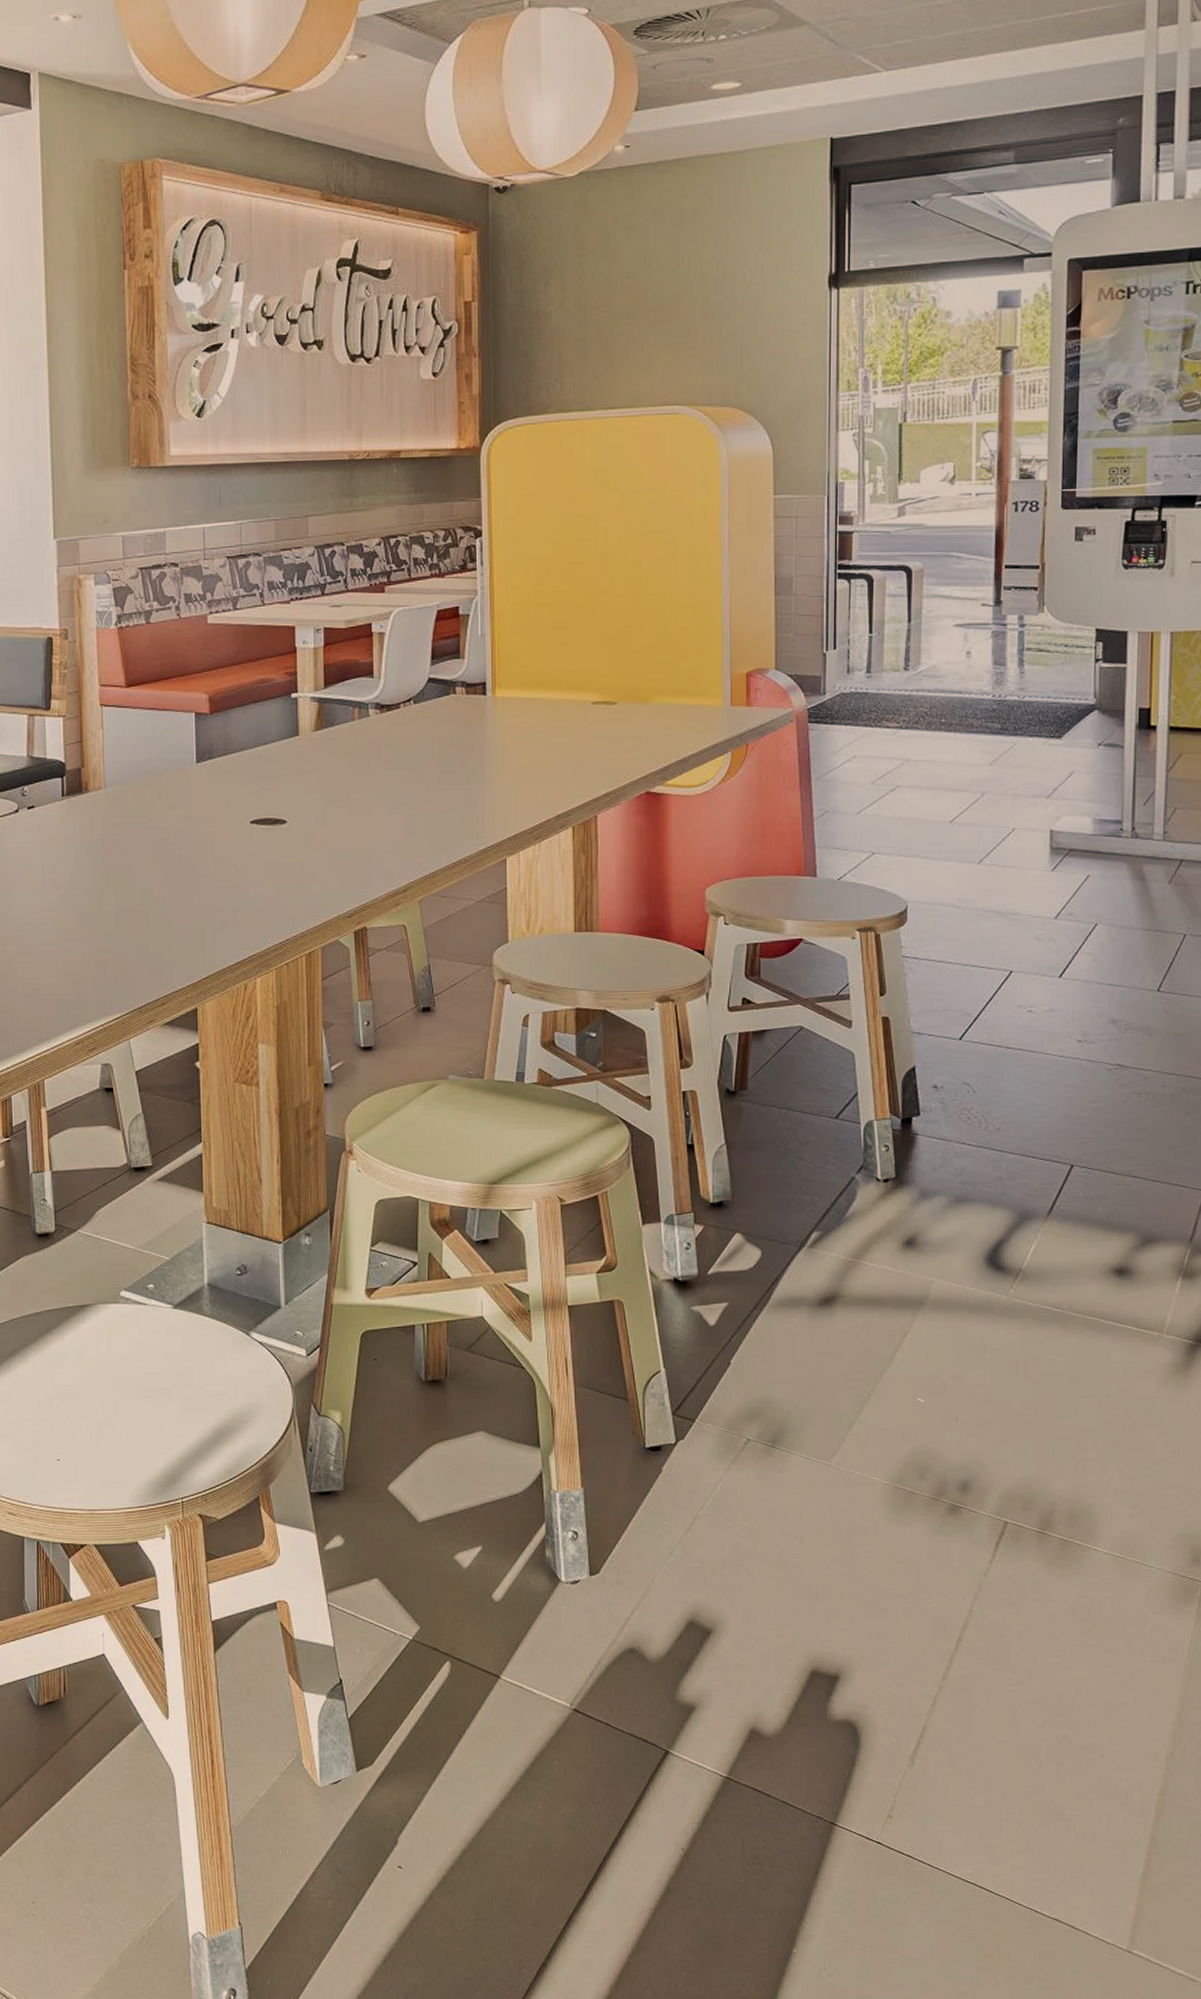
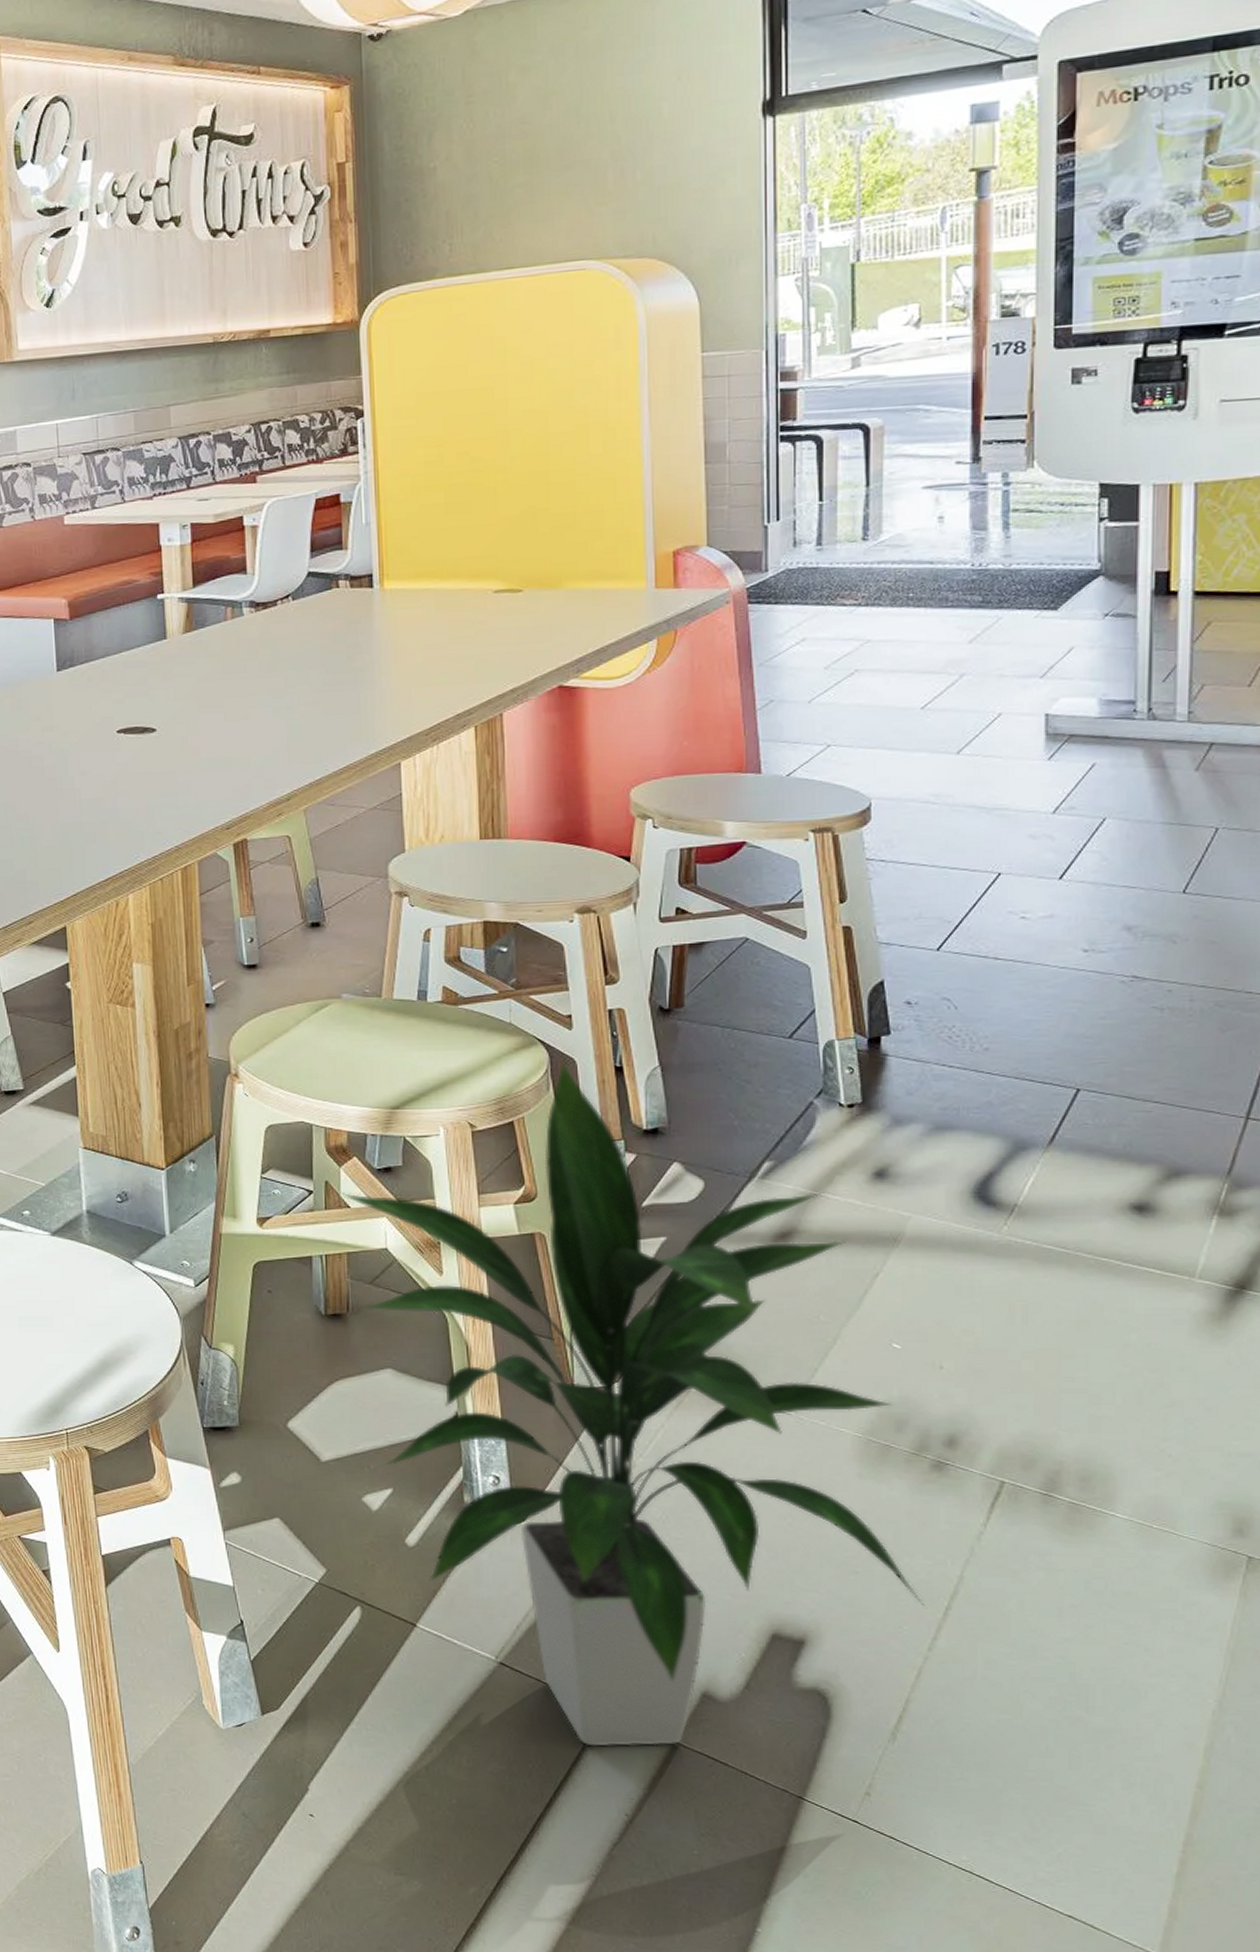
indoor plant: none [441,1139,941,1785] -> present [339,1061,926,1747]

